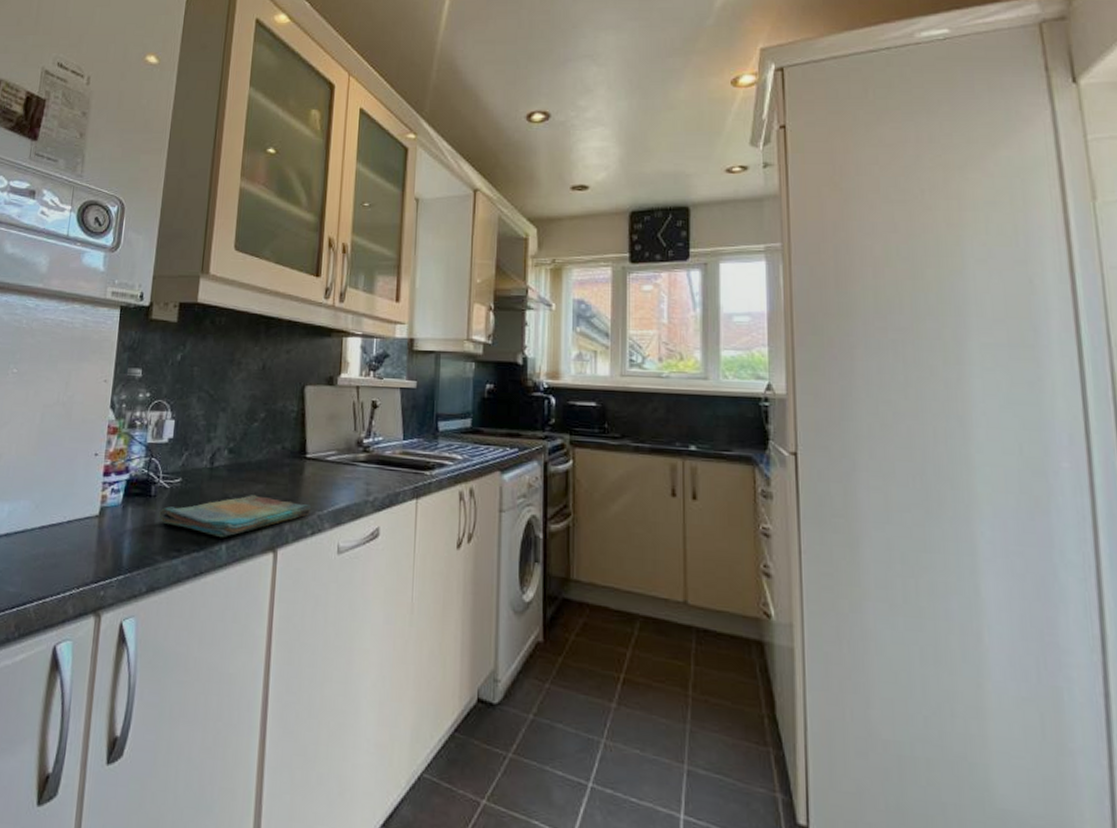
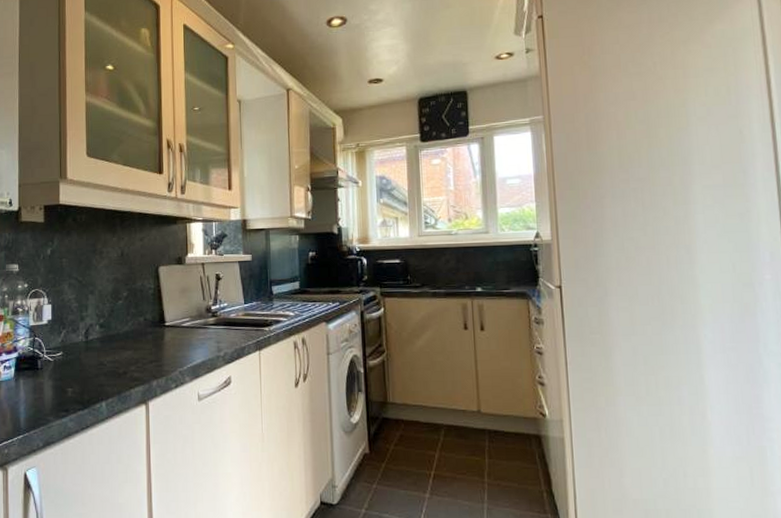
dish towel: present [159,495,310,538] -> none [47,360,173,397]

